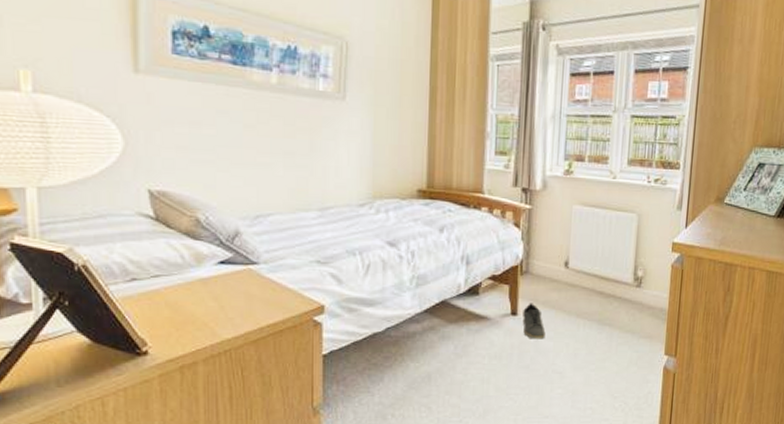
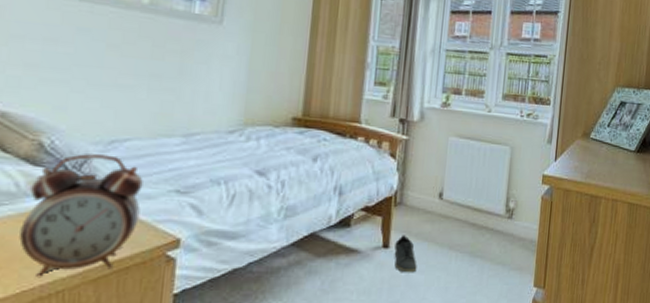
alarm clock: none [189,228,287,339] -> present [19,154,143,278]

